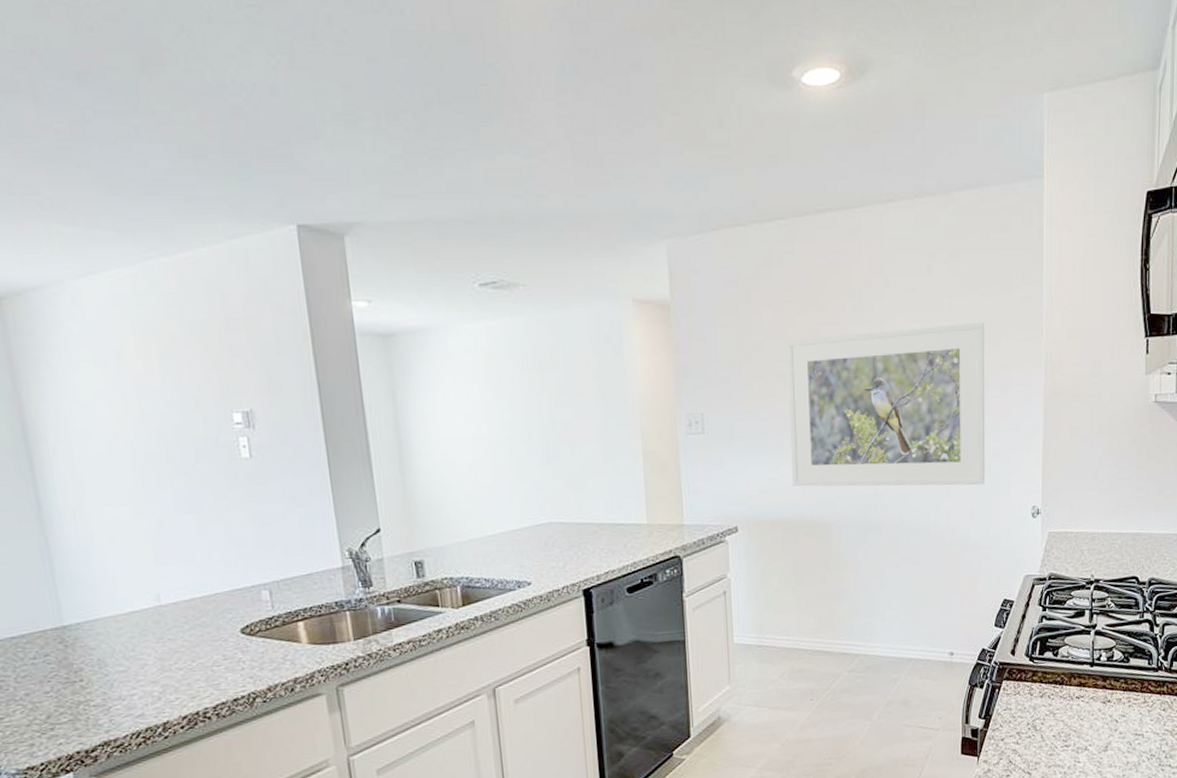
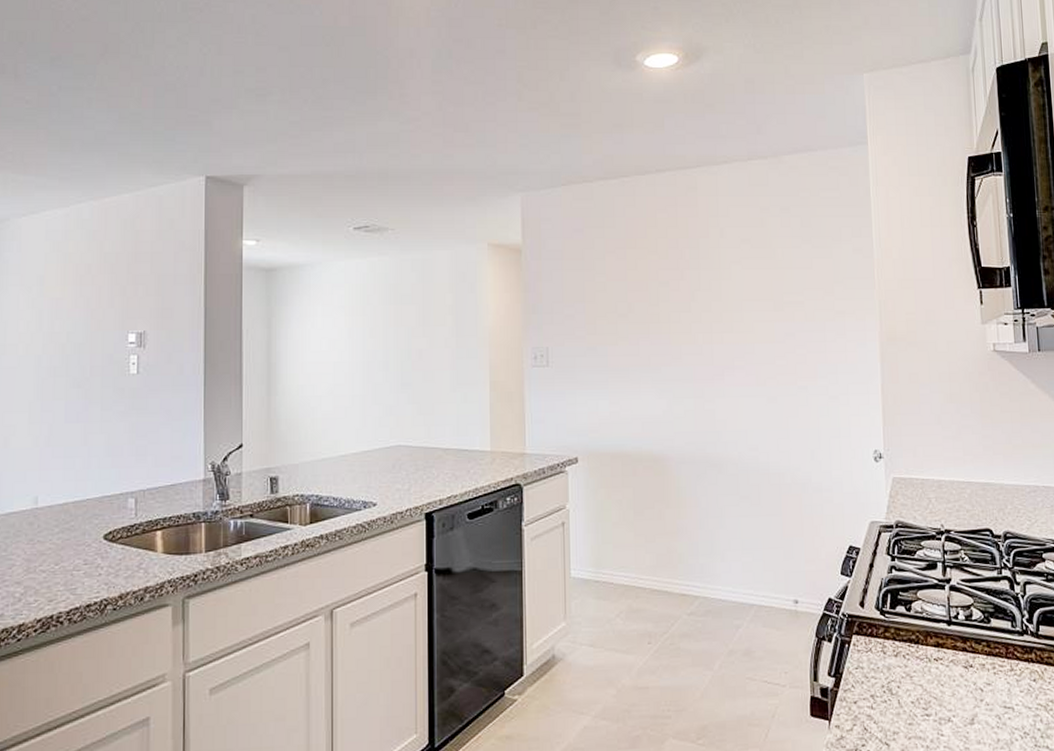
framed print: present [787,322,986,487] -> none [629,270,825,427]

